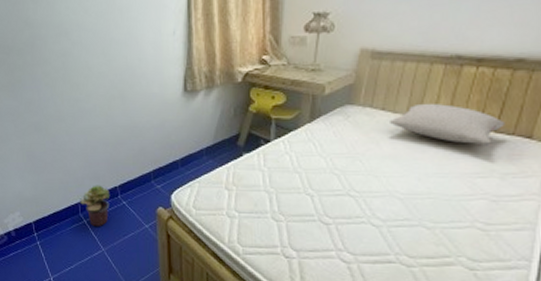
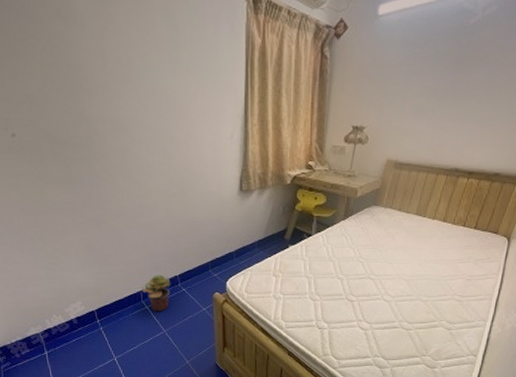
pillow: present [388,103,504,144] -> none [402,205,481,238]

